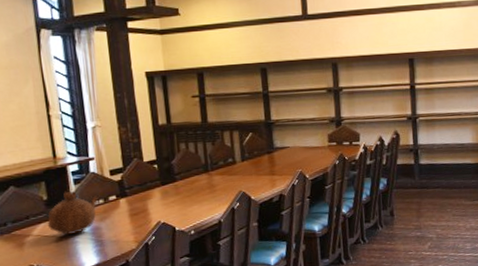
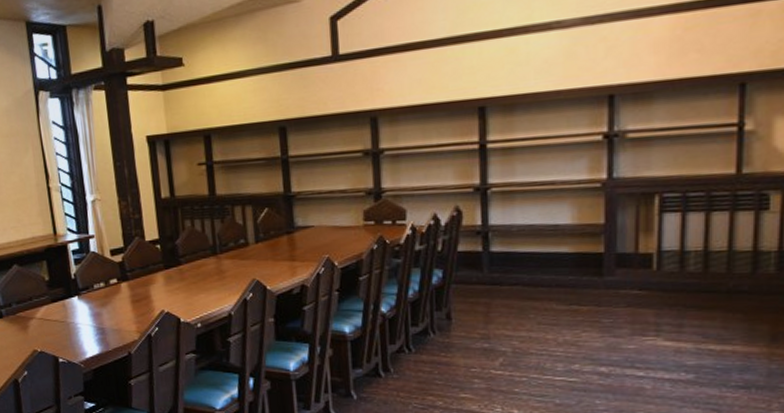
teapot: present [47,191,98,235] -> none [49,271,98,320]

